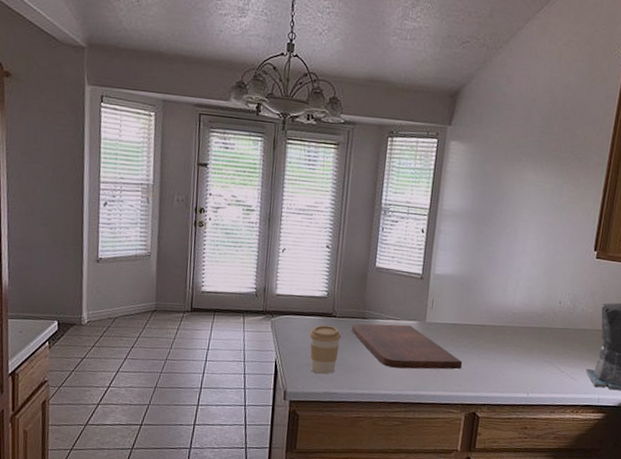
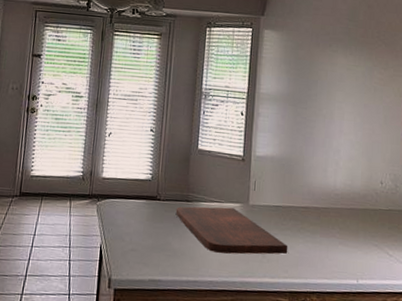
coffee cup: present [309,325,342,375] -> none [134,208,166,261]

